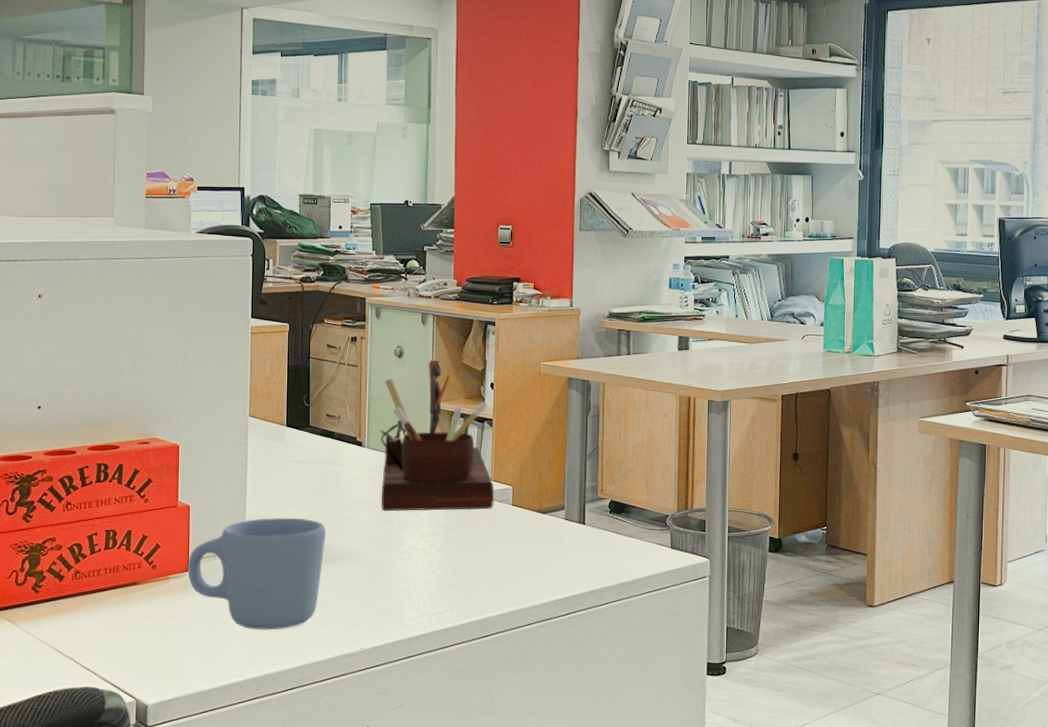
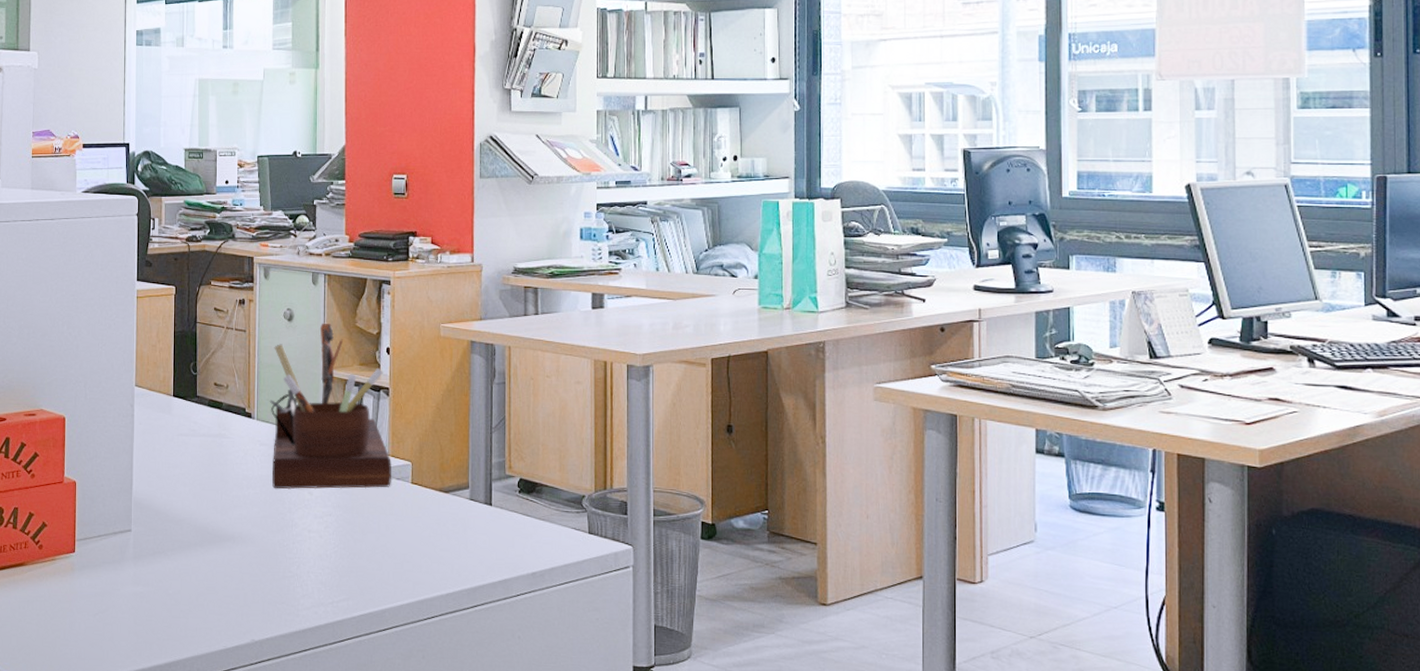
mug: present [188,517,325,630] -> none [74,495,214,618]

